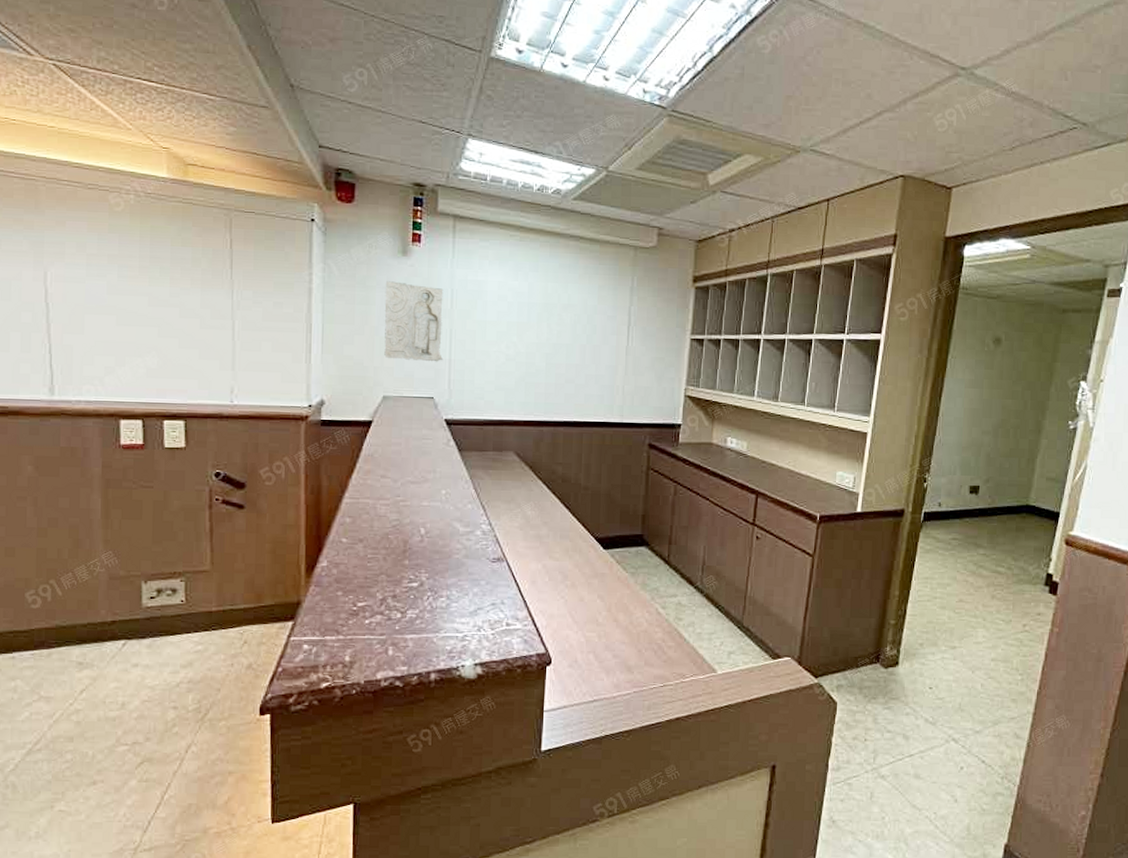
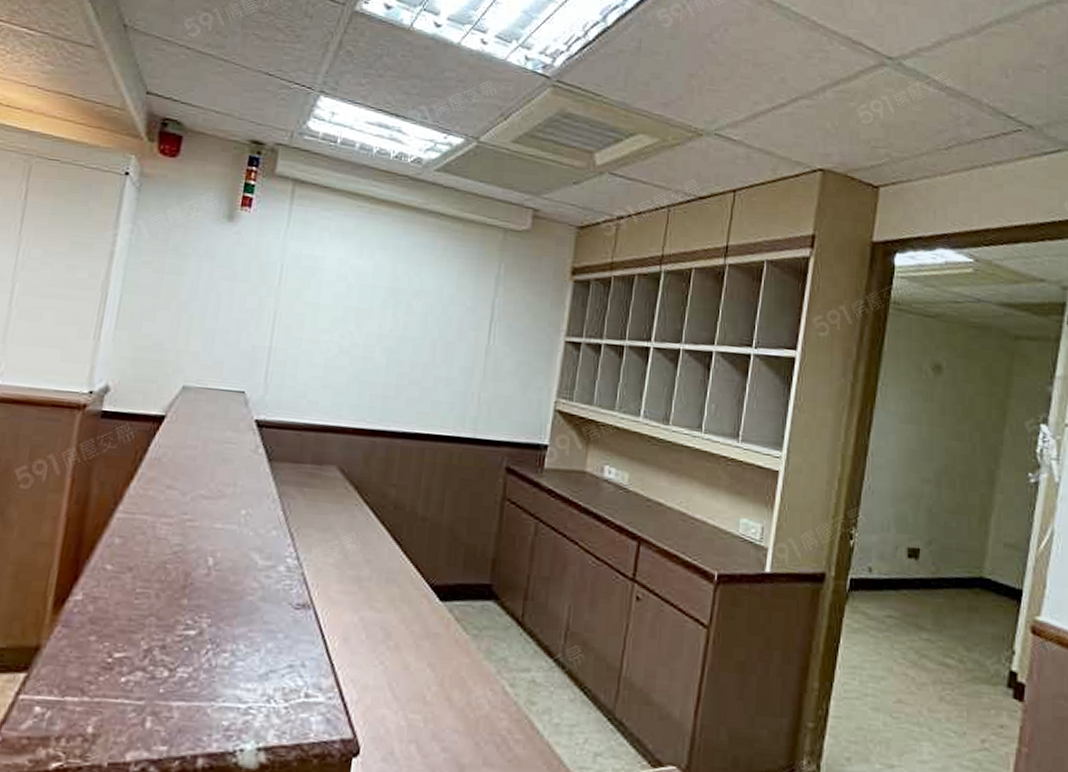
relief panel: present [384,281,444,362] -> none [190,249,272,349]

